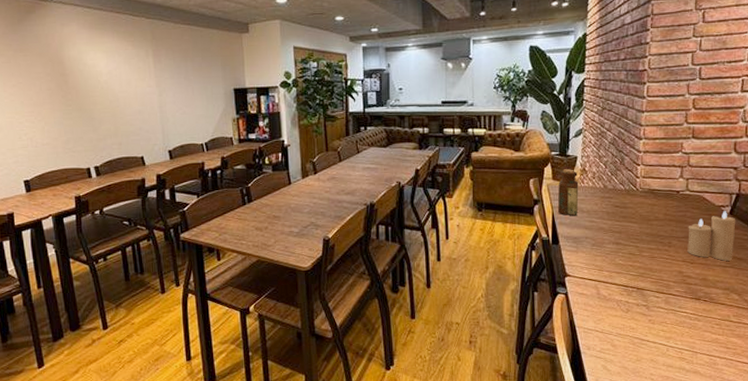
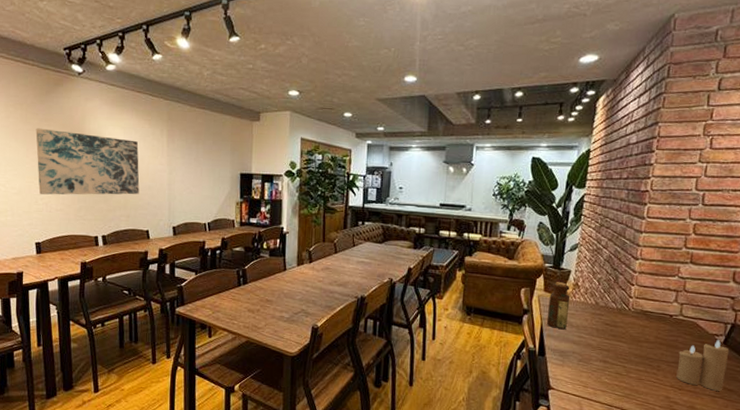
wall art: none [11,59,129,129] -> present [35,128,140,195]

